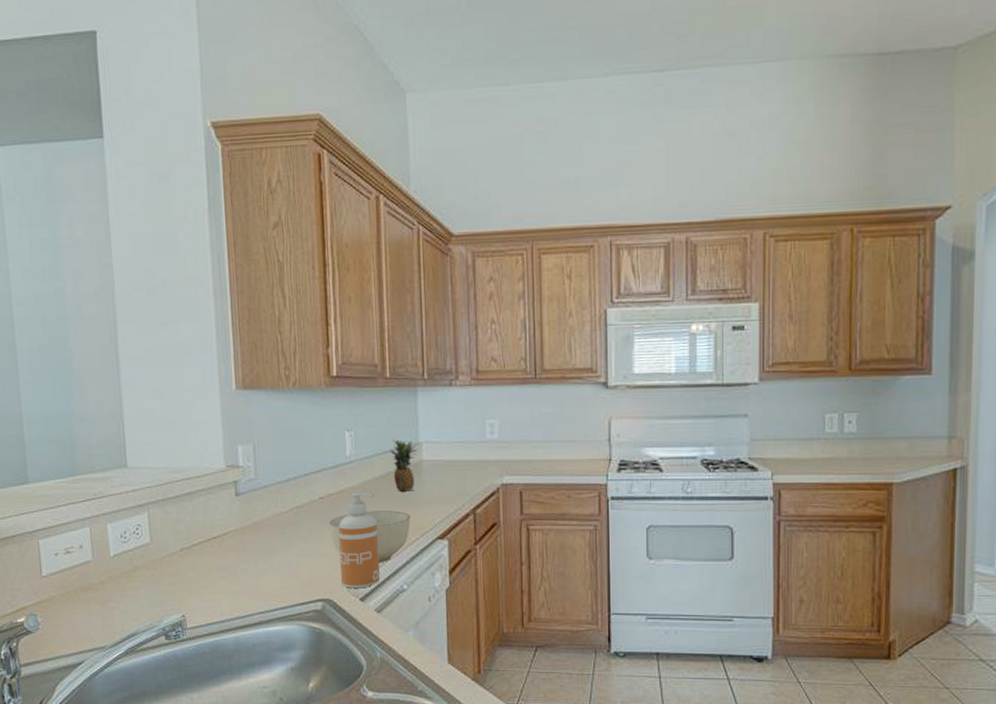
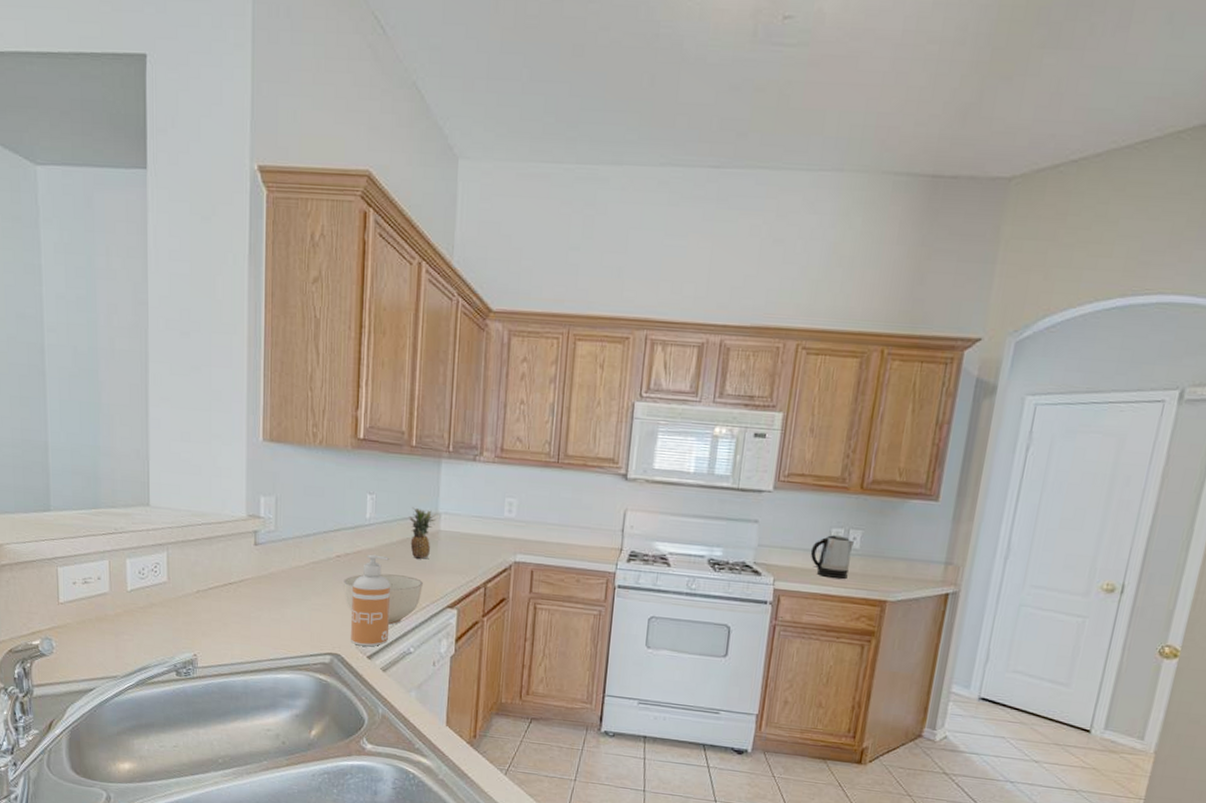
kettle: none [806,421,850,466] -> present [810,535,854,580]

